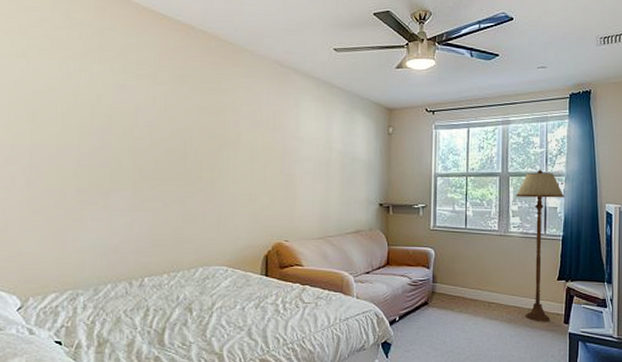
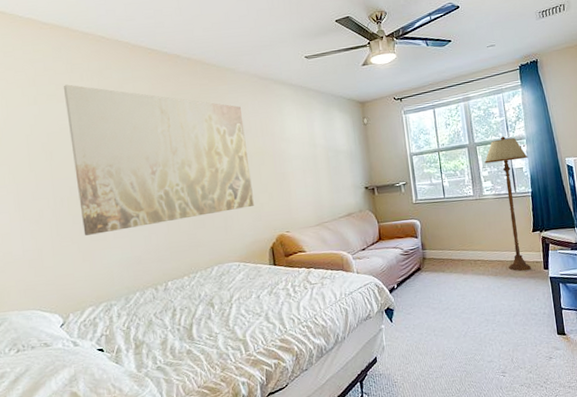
wall art: none [58,40,255,213] -> present [63,84,254,236]

